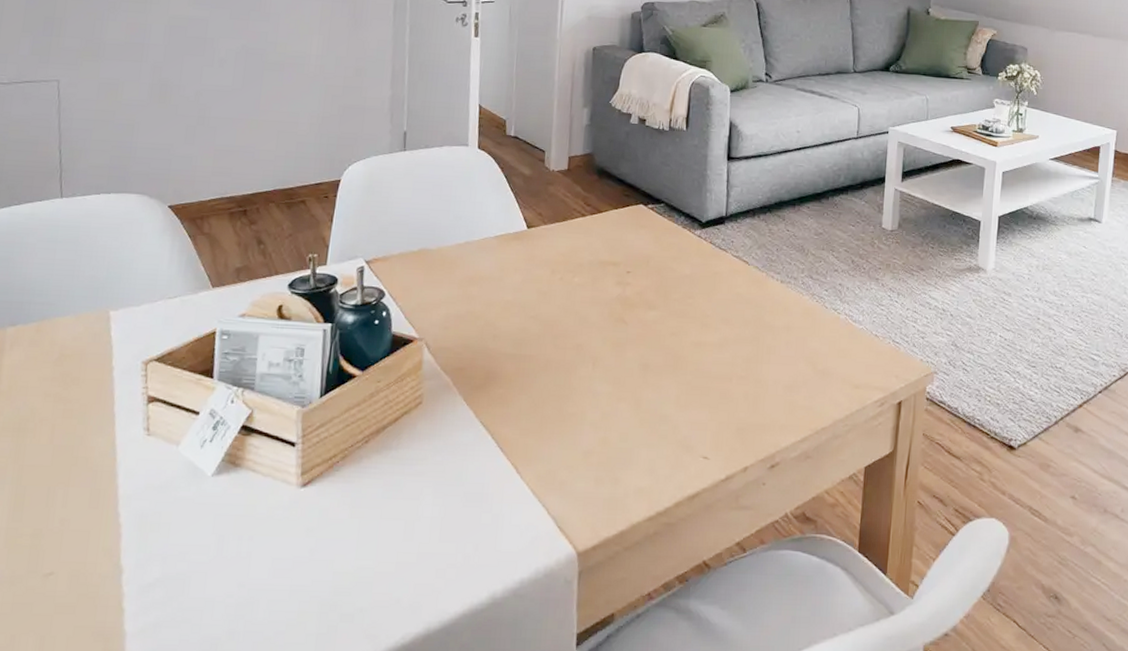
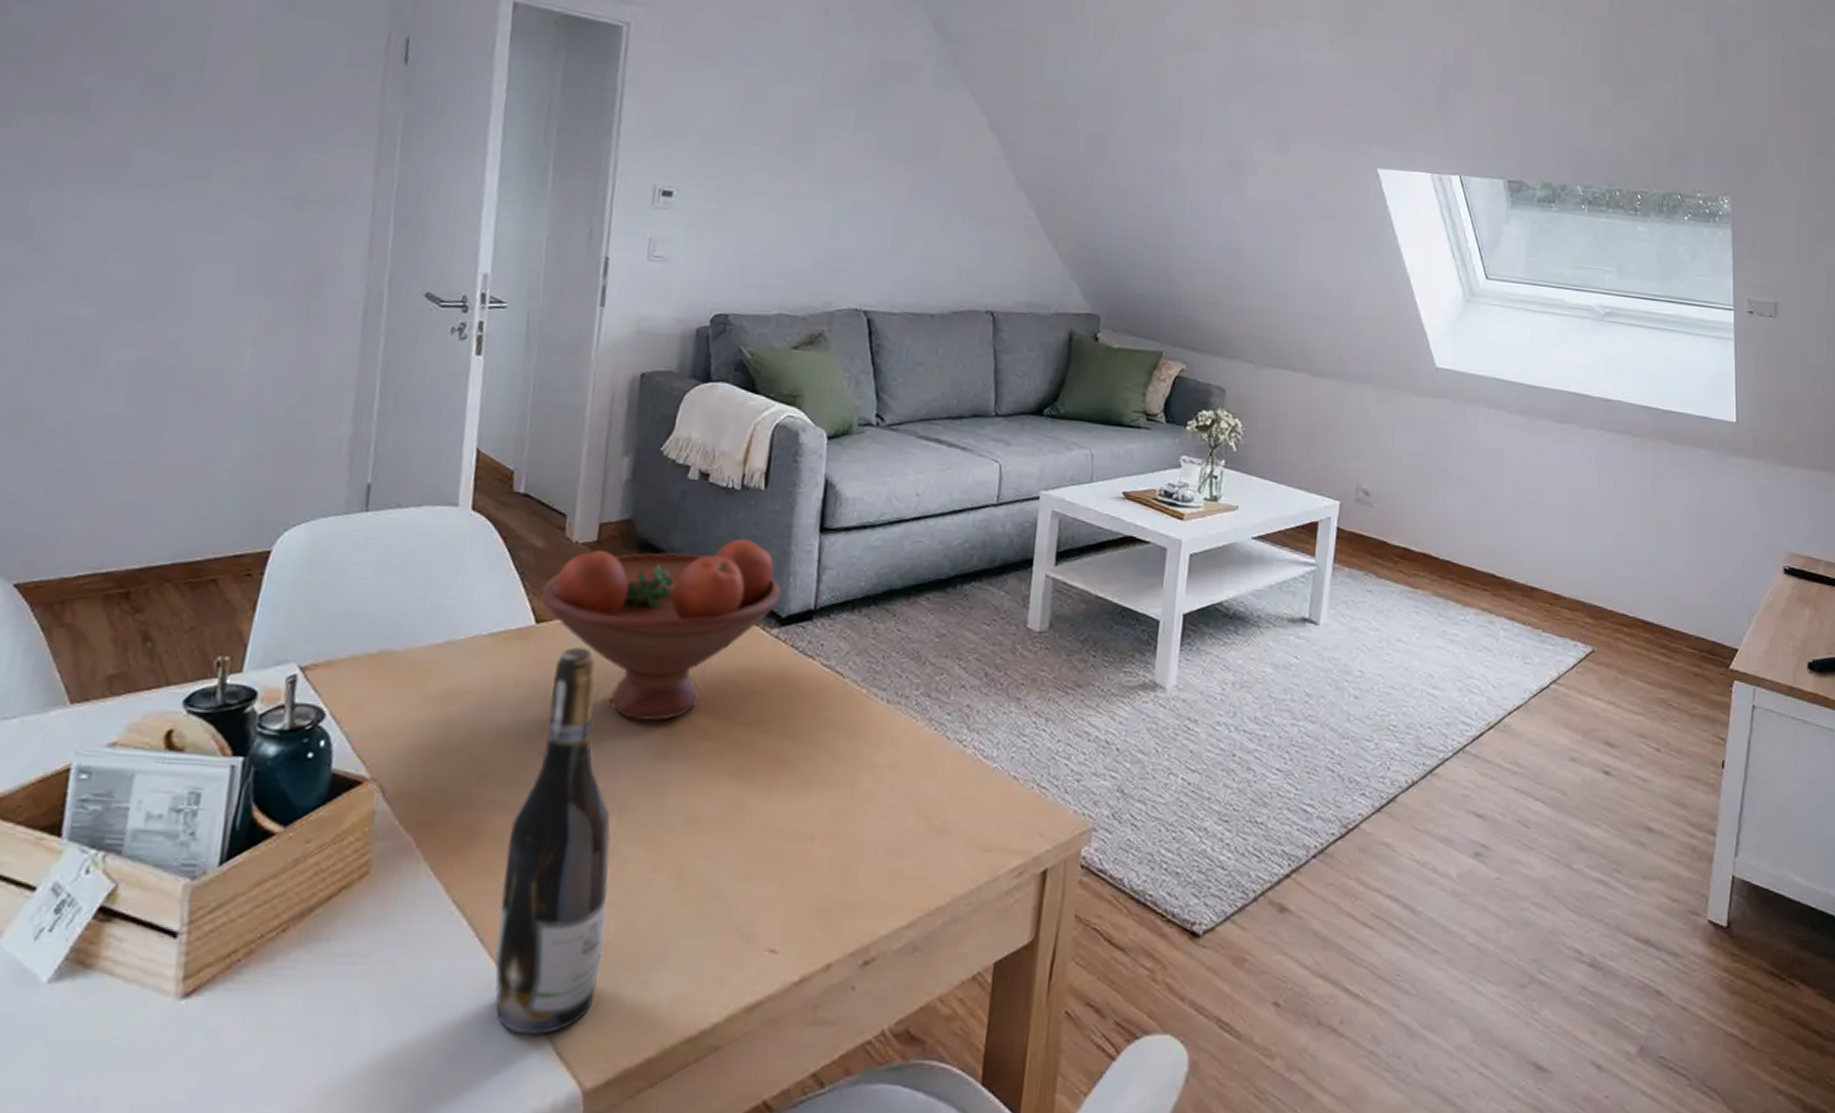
wine bottle: none [511,244,588,514] -> present [494,646,611,1035]
fruit bowl: none [529,166,701,298] -> present [540,538,782,722]

